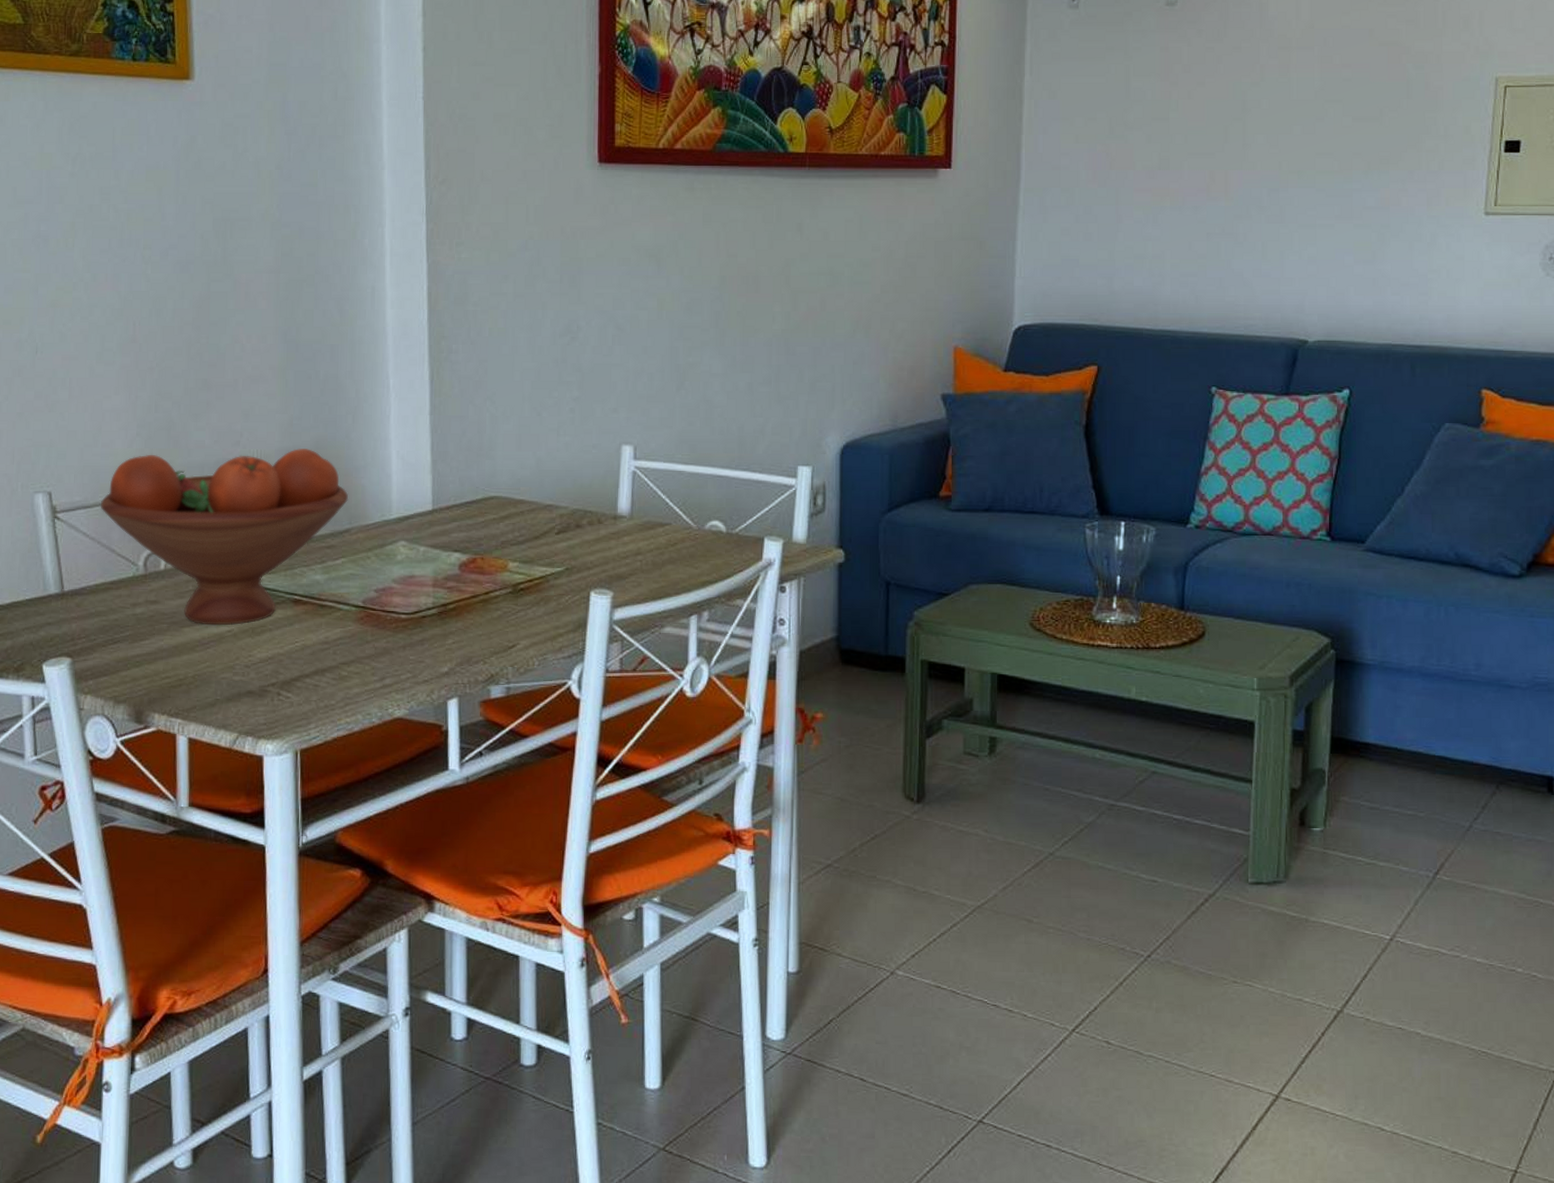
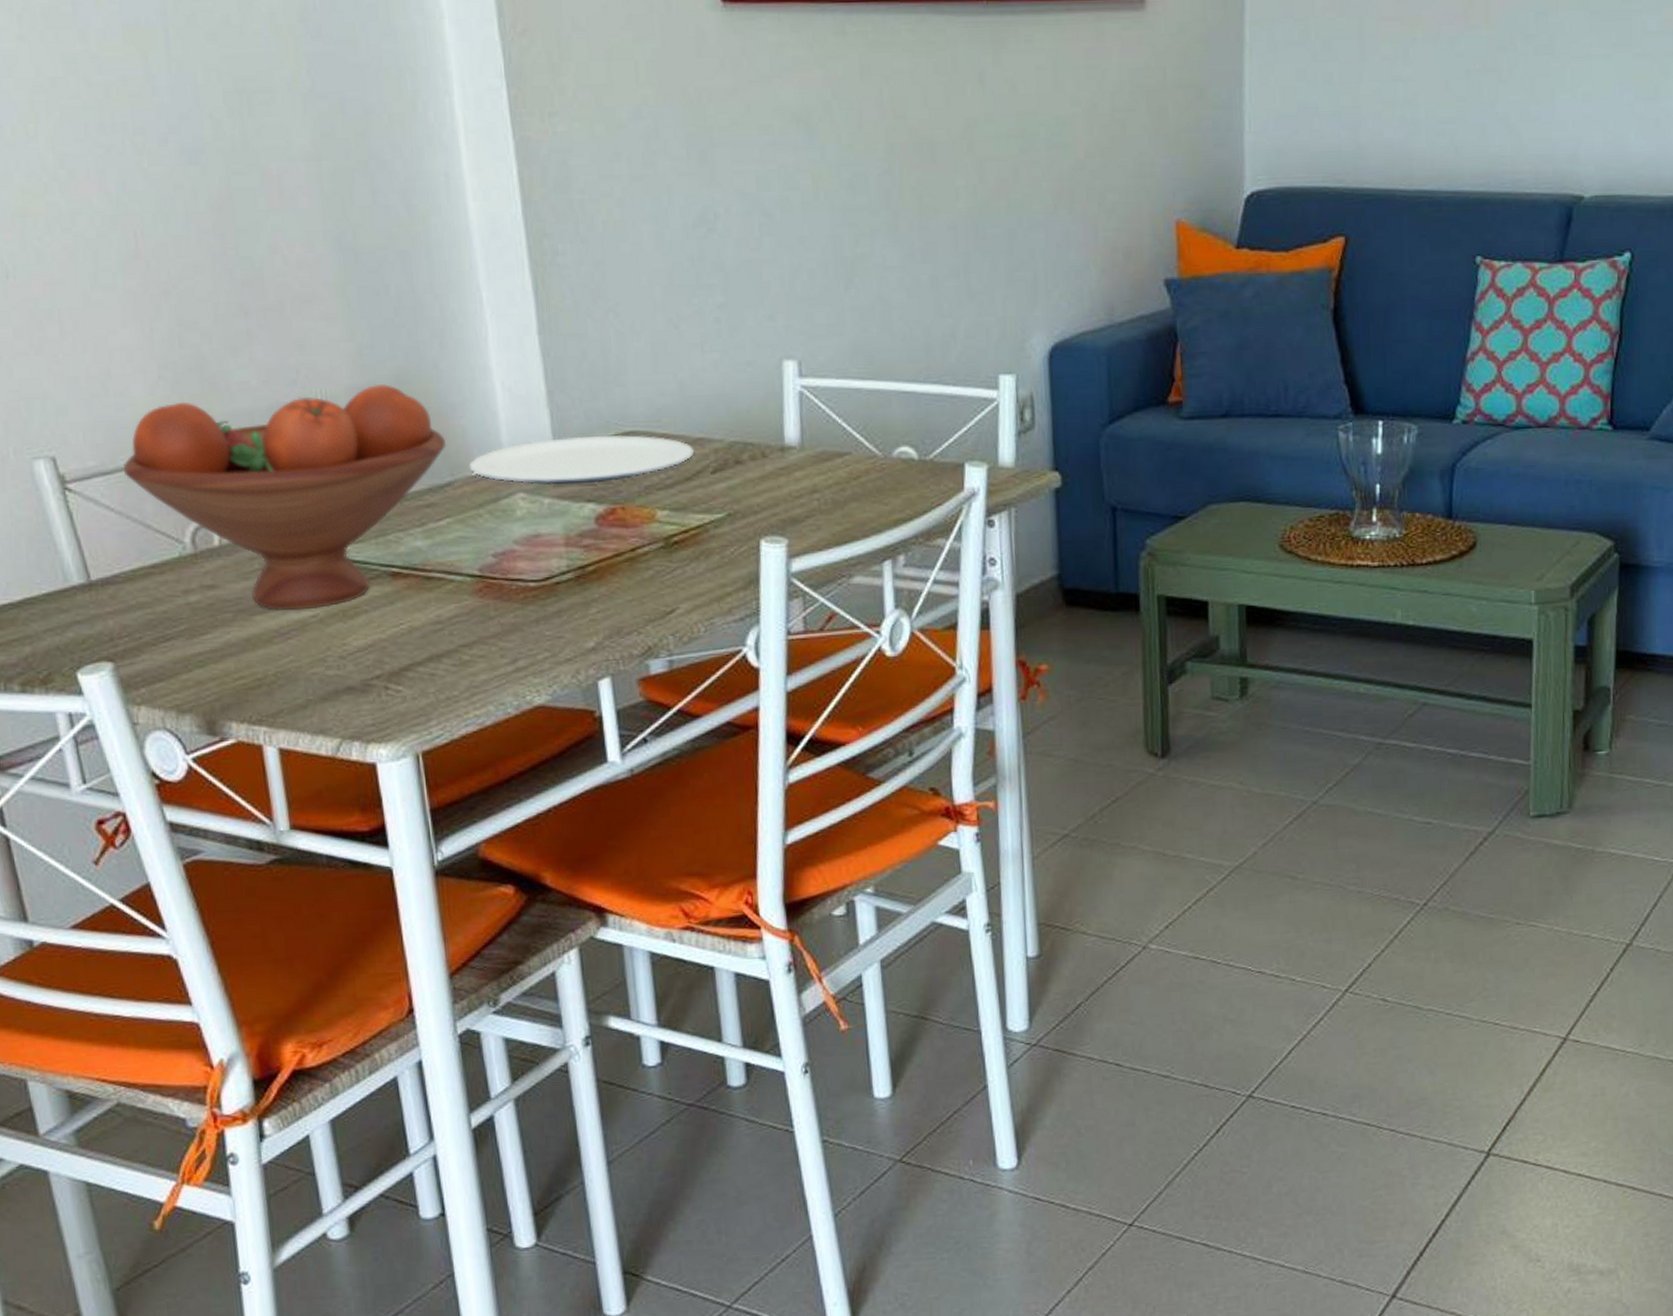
plate: none [364,498,544,537] -> present [468,434,695,486]

